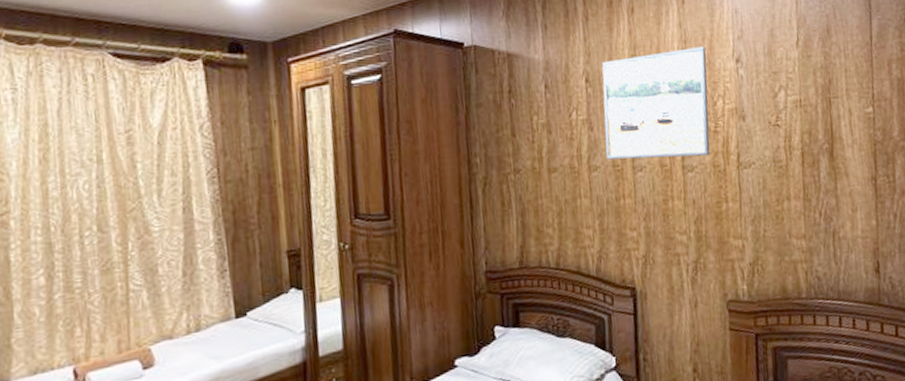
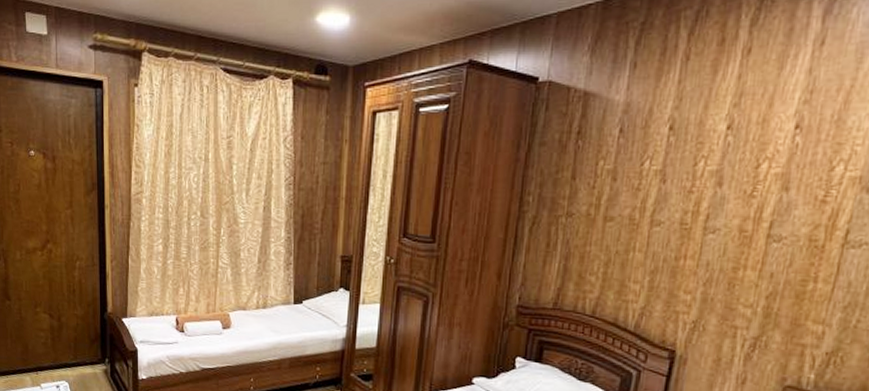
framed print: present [602,47,710,160] -> none [674,100,839,227]

